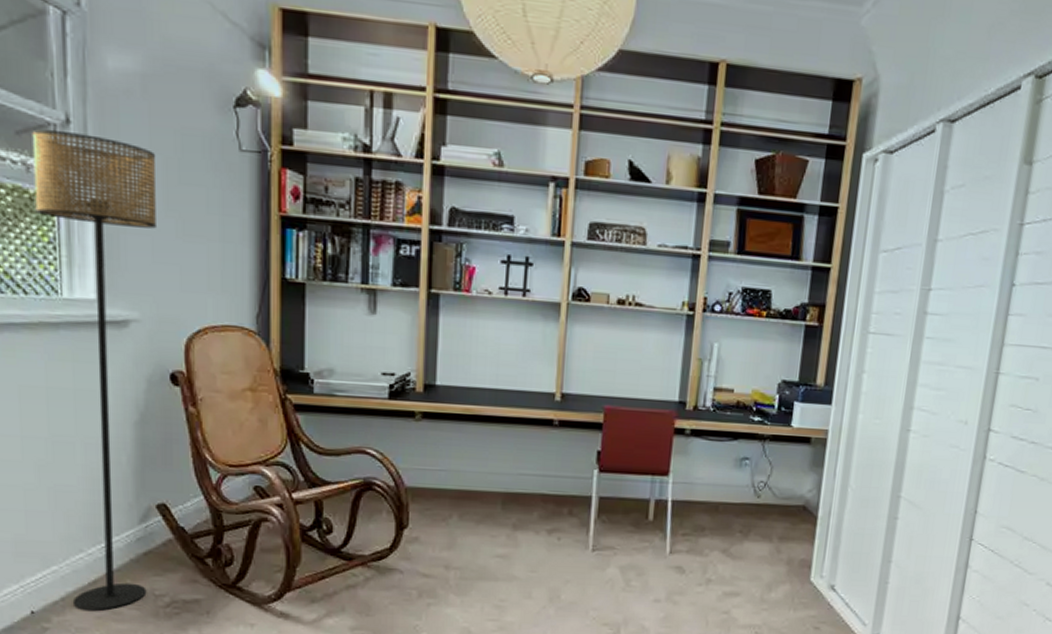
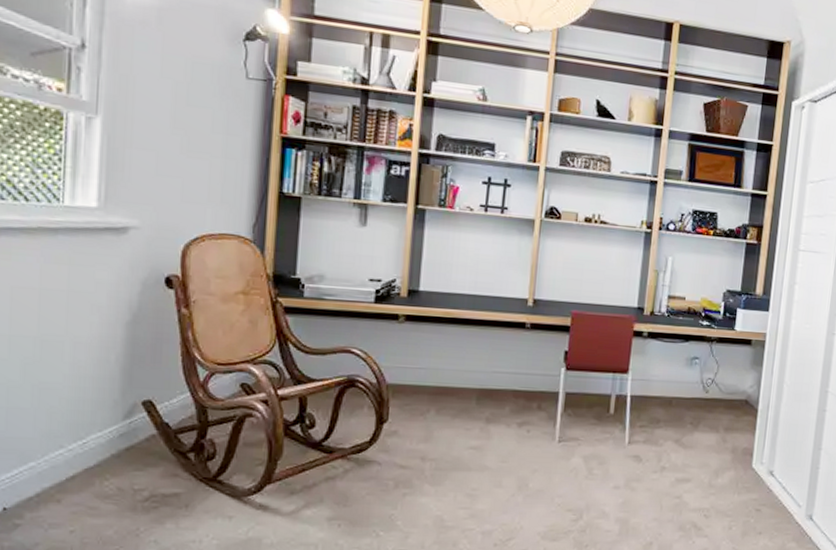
floor lamp: present [32,129,156,611] -> none [44,52,167,506]

